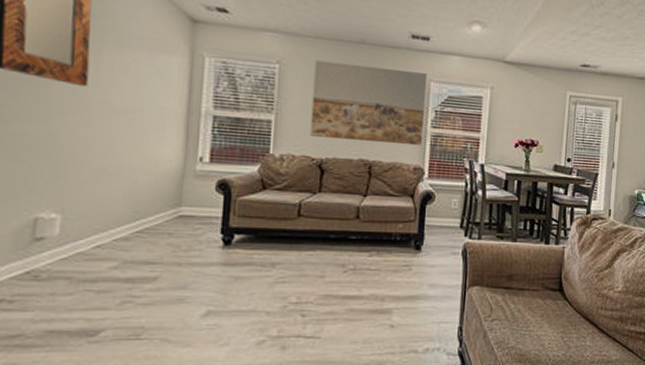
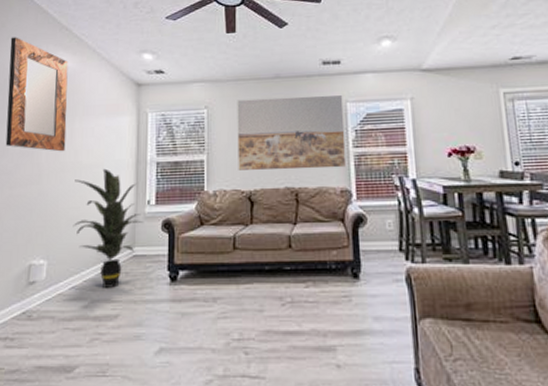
indoor plant: none [98,114,195,249] -> present [73,168,144,288]

